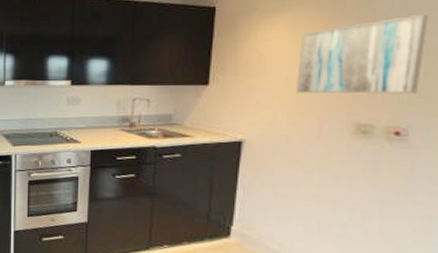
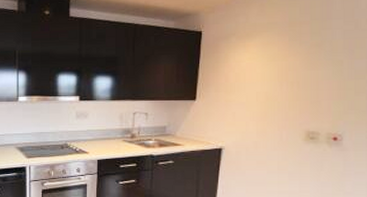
wall art: present [297,14,428,94] -> none [264,42,359,107]

